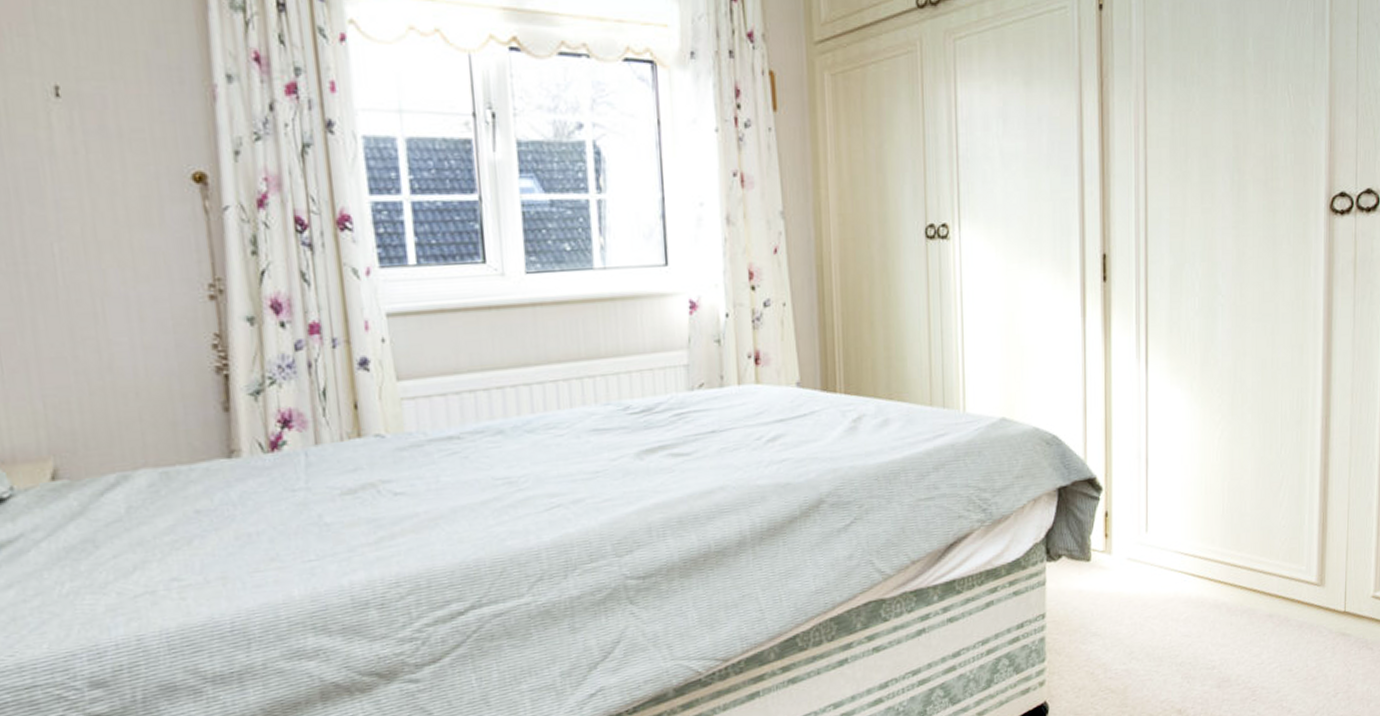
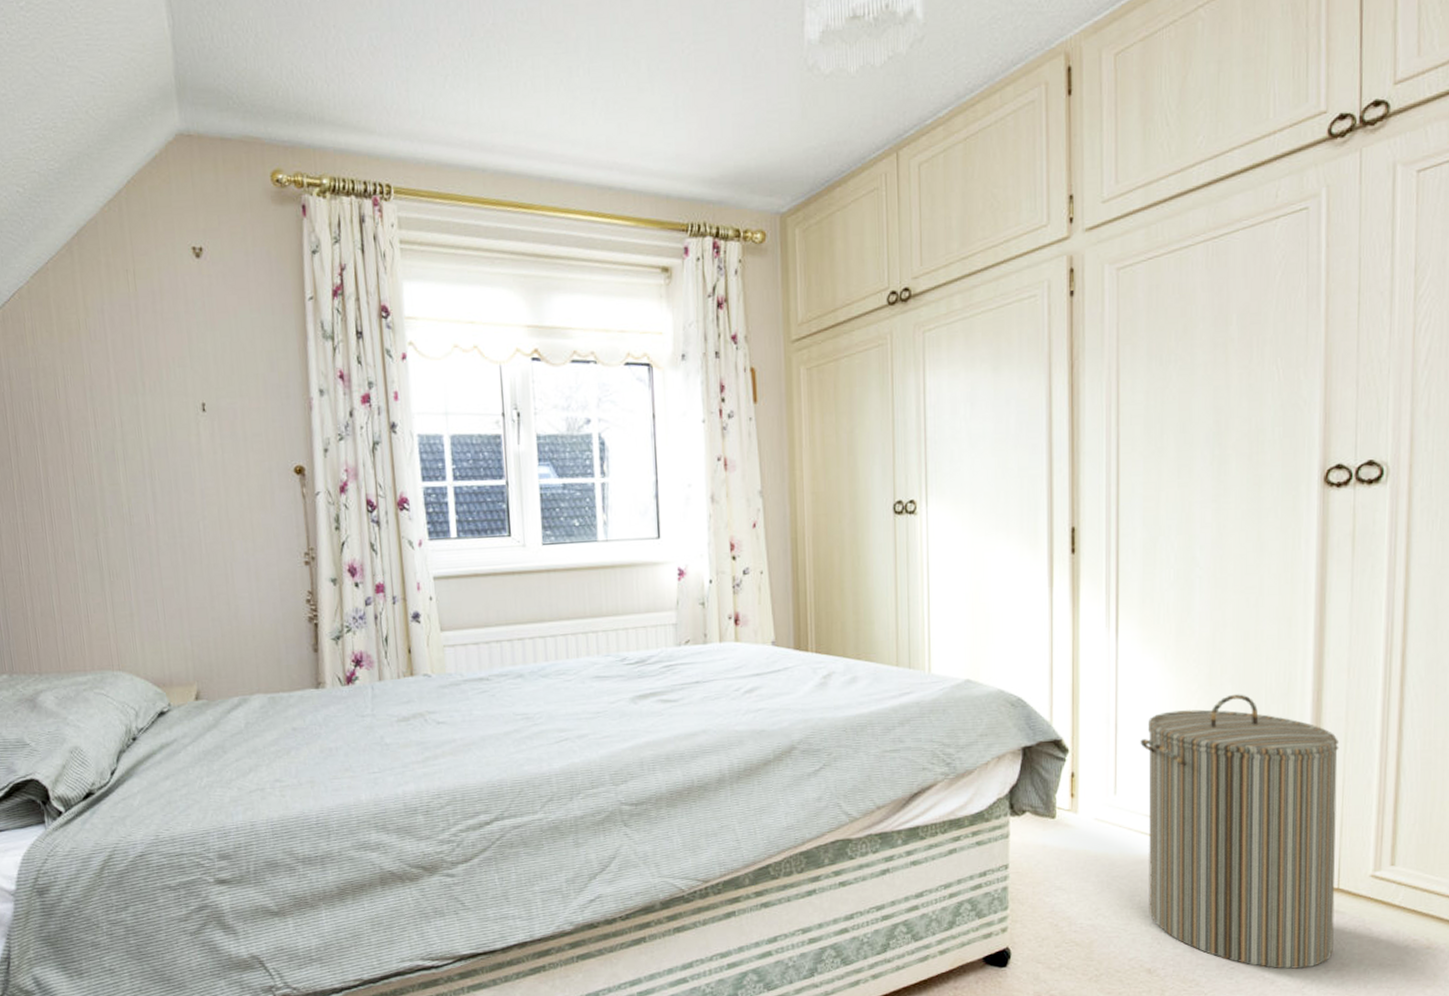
laundry hamper: none [1169,423,1345,697] -> present [1140,694,1340,969]

